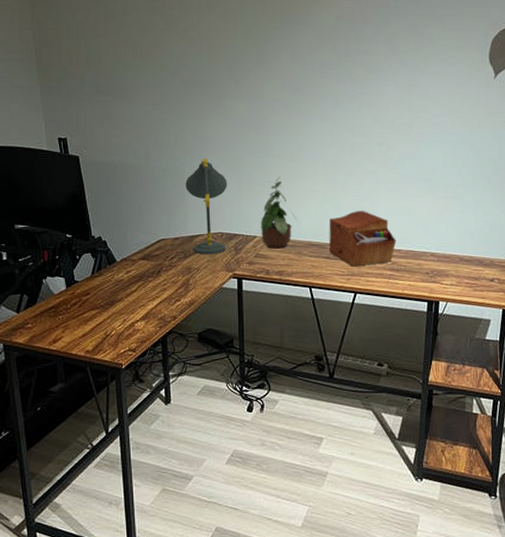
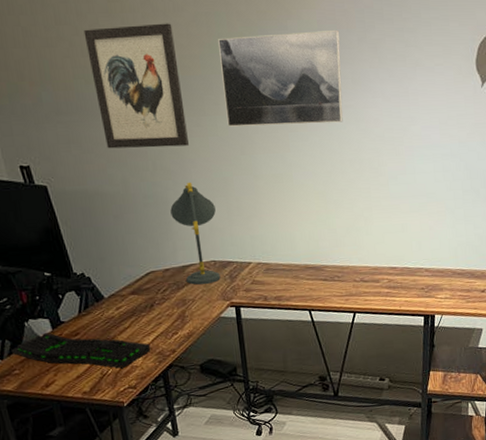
keyboard: none [27,290,154,330] -> present [11,332,151,368]
wall art: none [127,18,208,126] -> present [83,23,189,149]
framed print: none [243,24,356,109] -> present [218,29,343,127]
potted plant: present [260,177,297,249] -> none [254,199,291,274]
sewing box: present [329,210,397,267] -> none [324,229,392,287]

